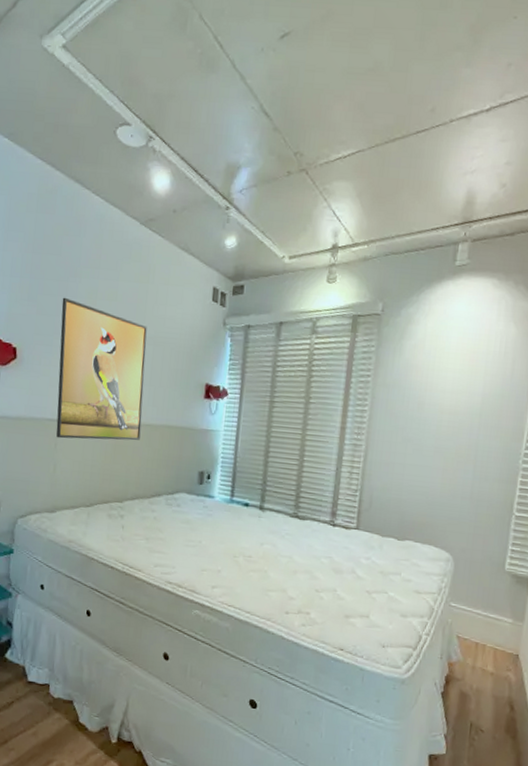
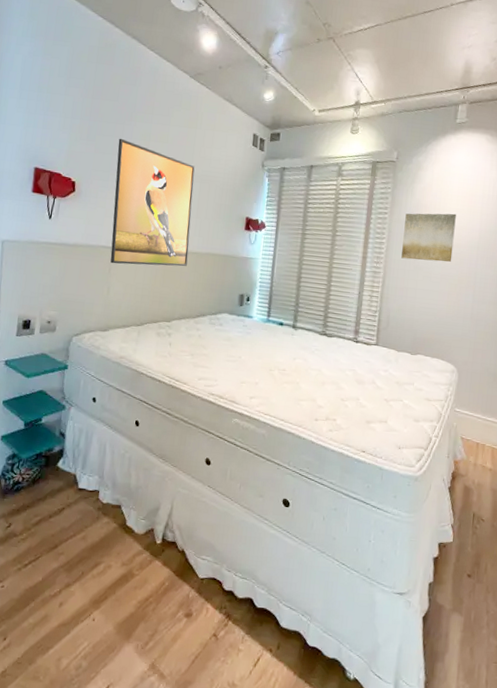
wall art: none [387,374,454,433] -> present [401,213,456,262]

